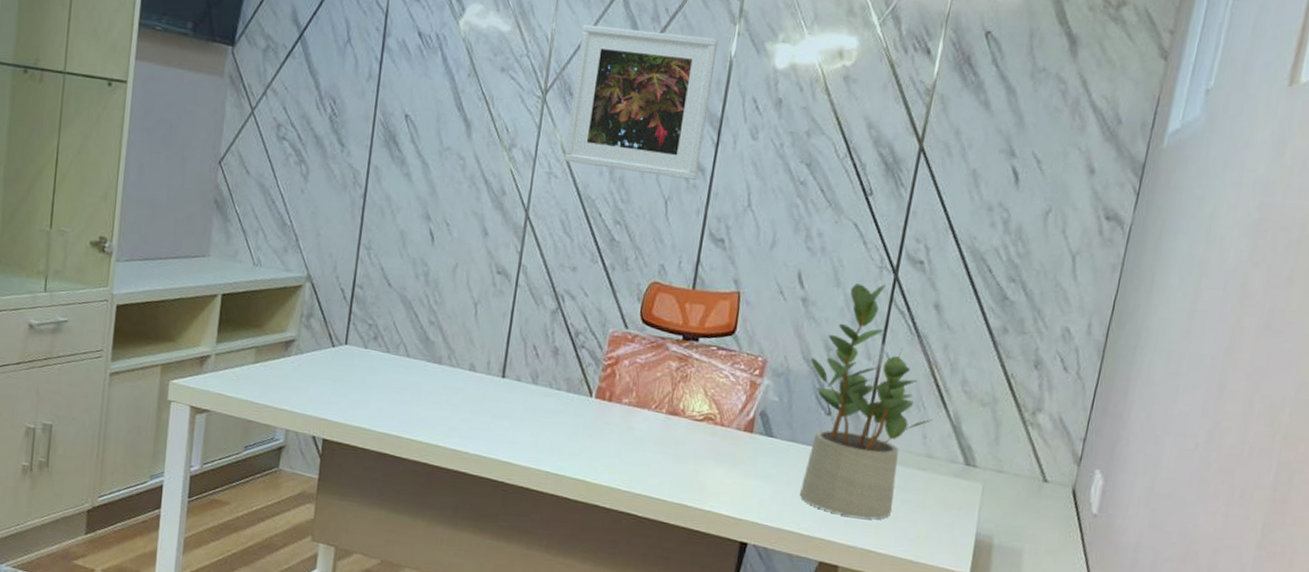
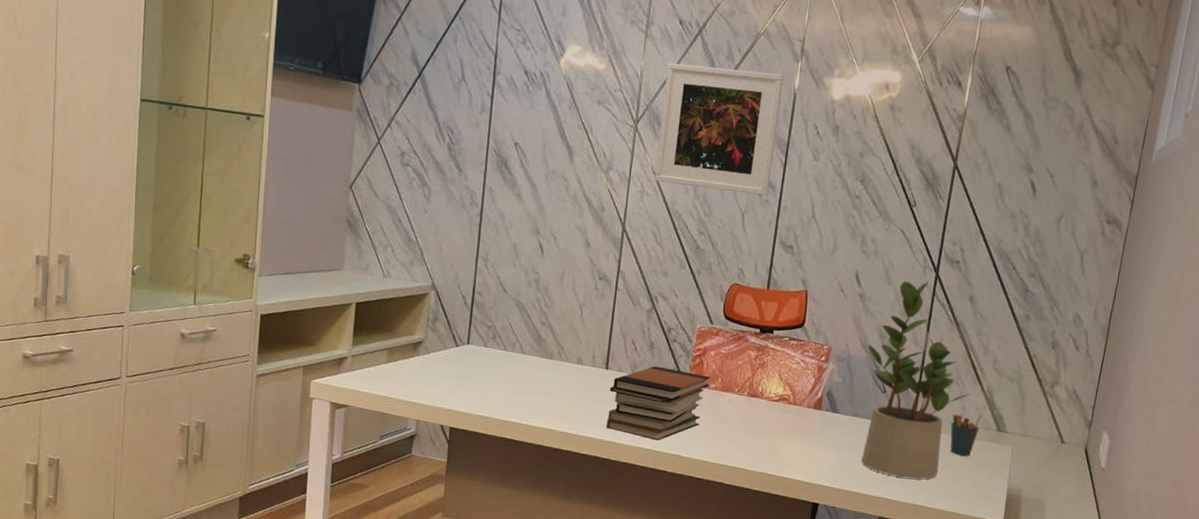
book stack: none [500,375,624,463] -> present [606,366,711,441]
pen holder: none [907,443,947,493] -> present [950,413,982,456]

